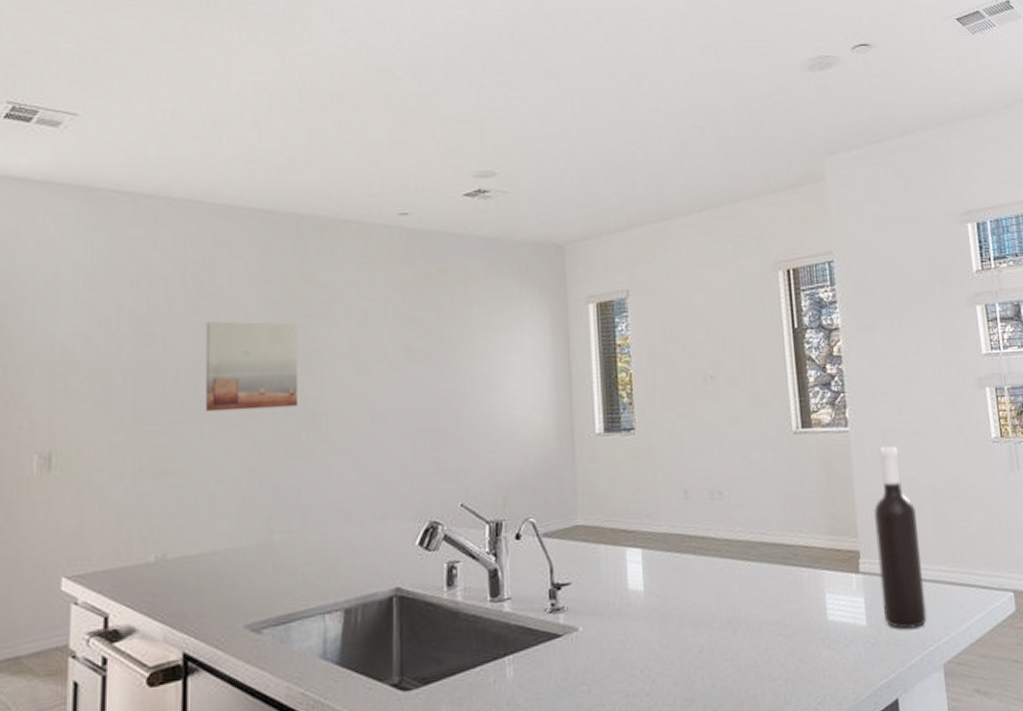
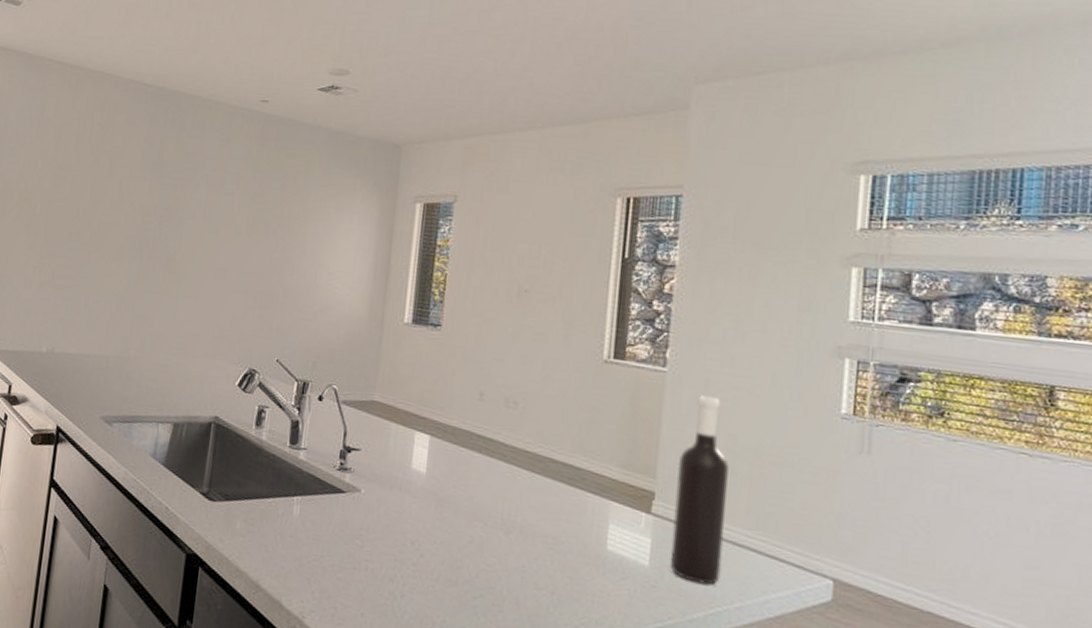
wall art: present [205,321,299,412] -> none [93,173,168,253]

